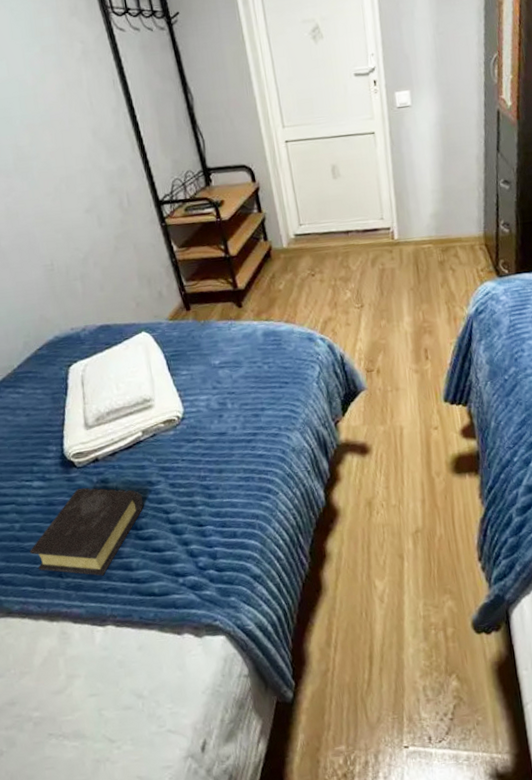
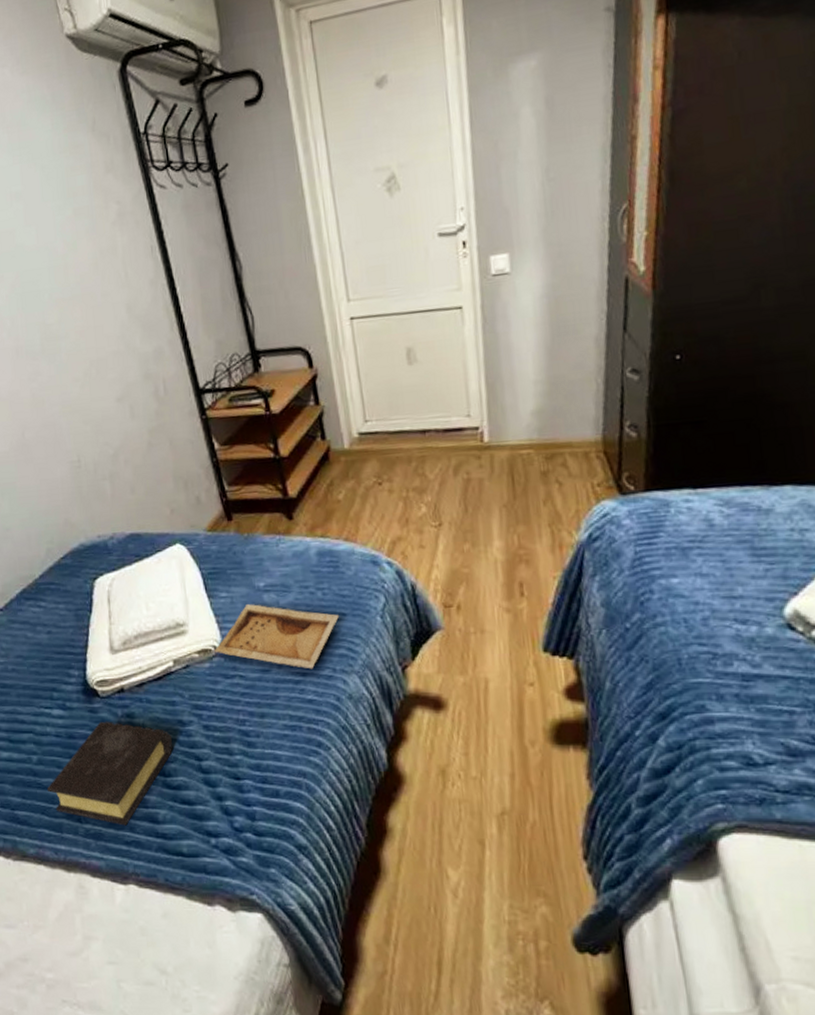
tray: none [178,379,282,430] -> present [214,604,339,670]

